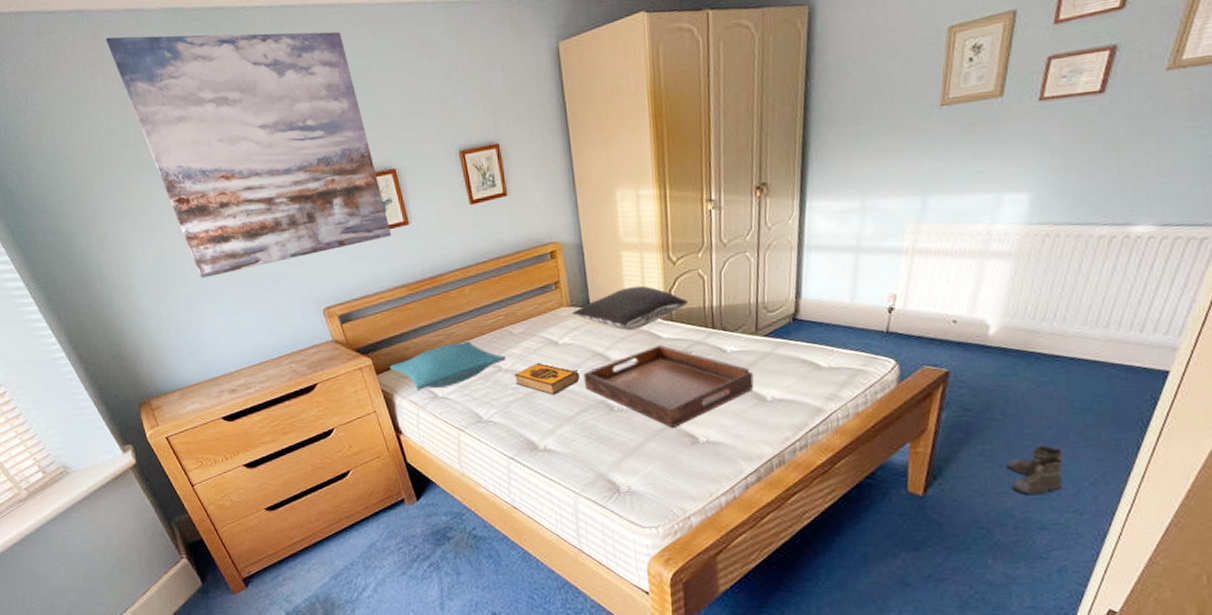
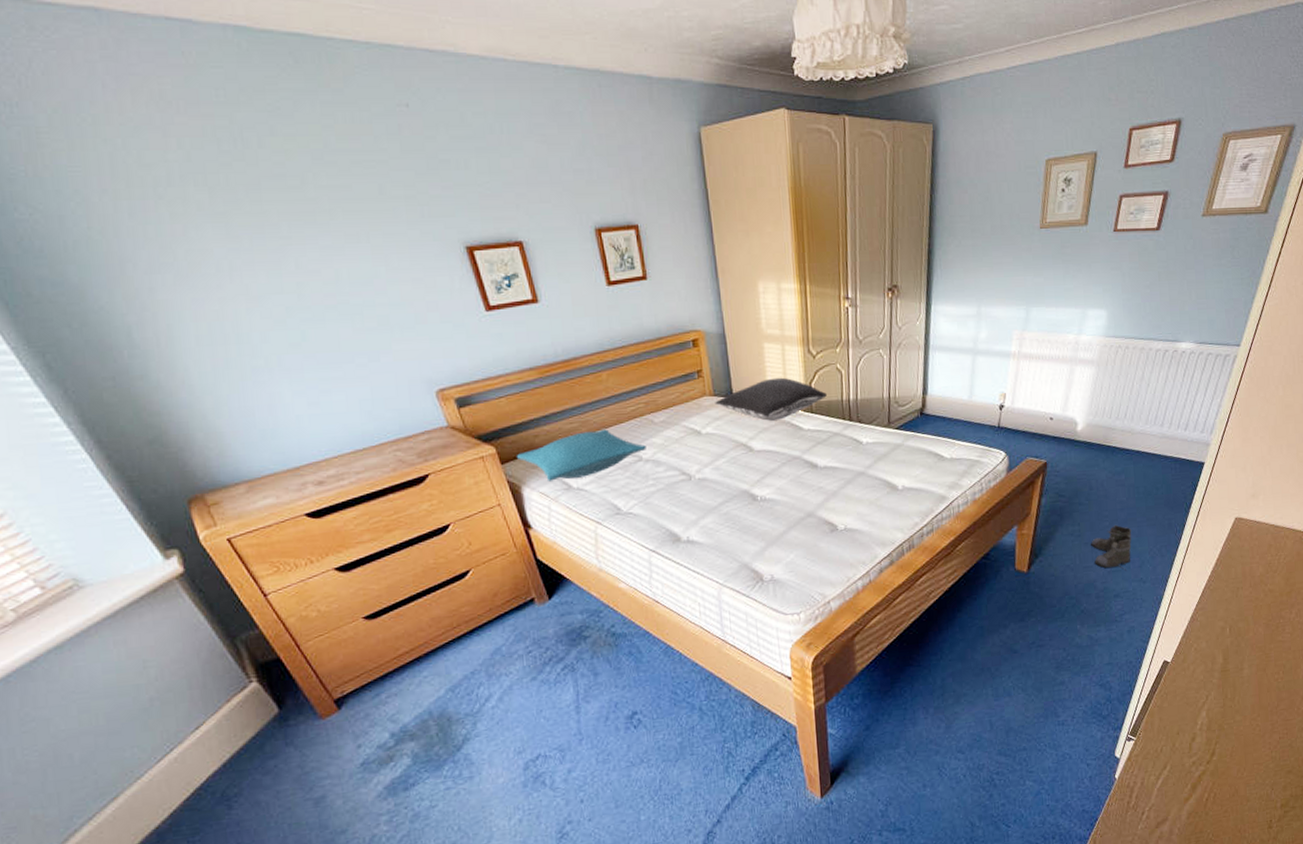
wall art: present [105,31,392,279] -> none [135,48,519,351]
hardback book: present [514,362,580,395] -> none [655,452,723,486]
serving tray: present [583,344,754,429] -> none [727,435,887,517]

